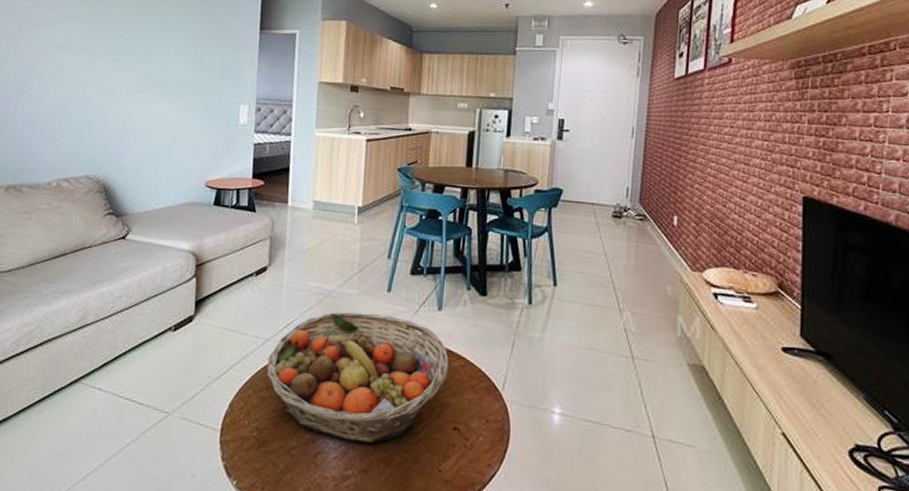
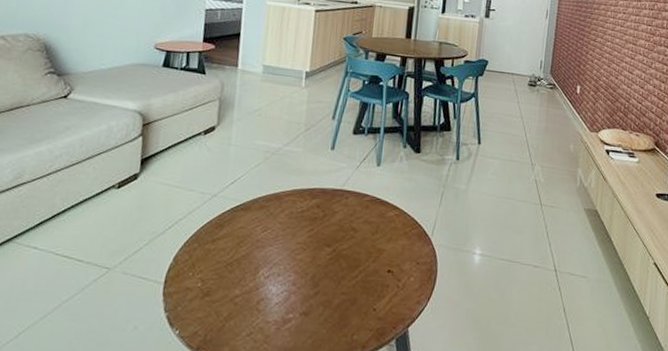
fruit basket: present [266,312,449,443] -> none [212,168,385,288]

